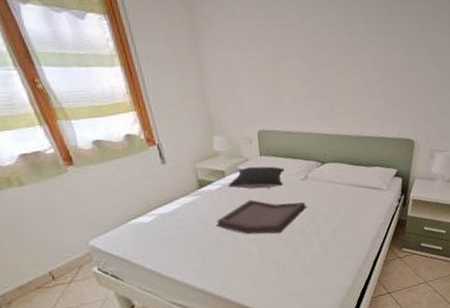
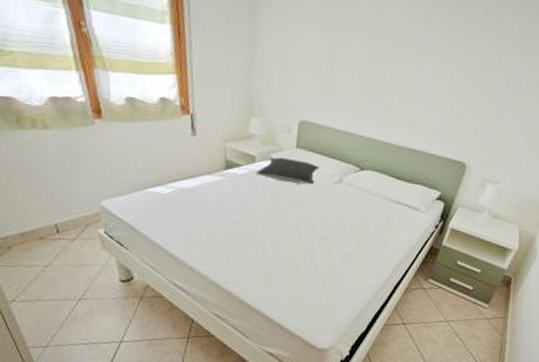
serving tray: present [216,200,308,235] -> none [234,192,336,235]

